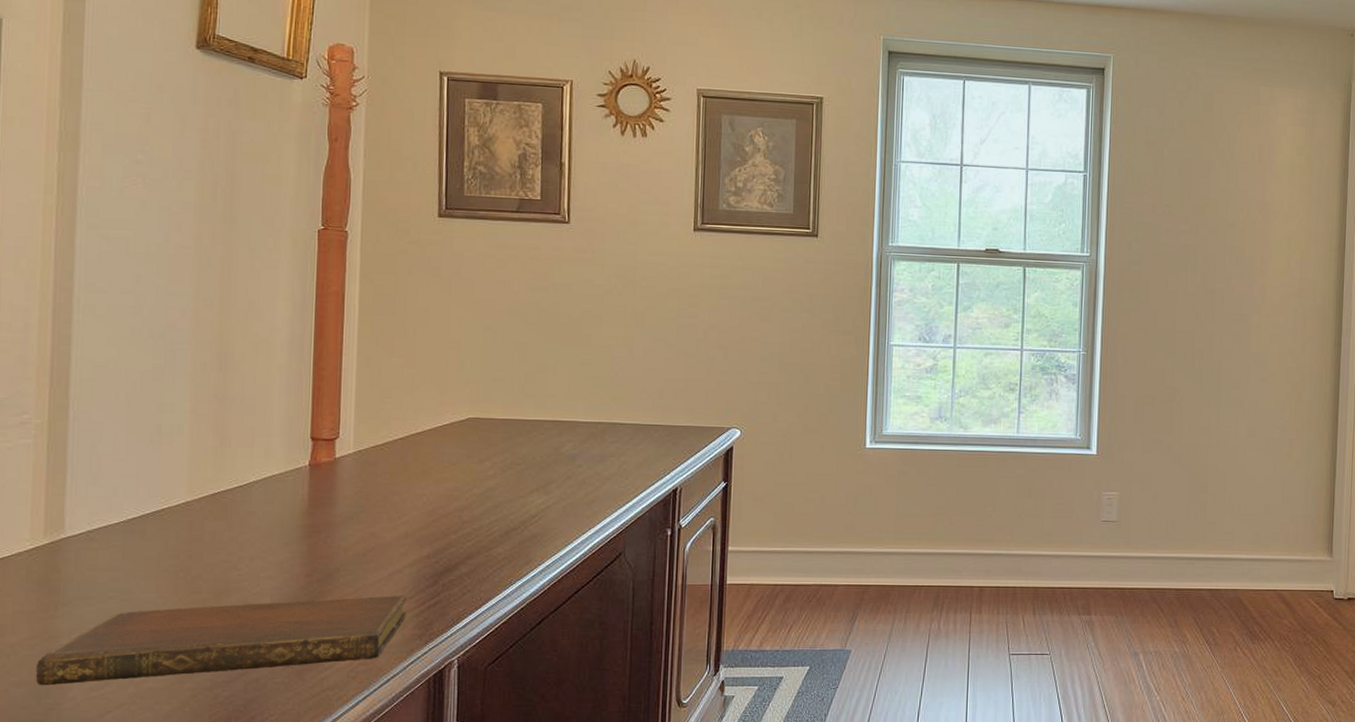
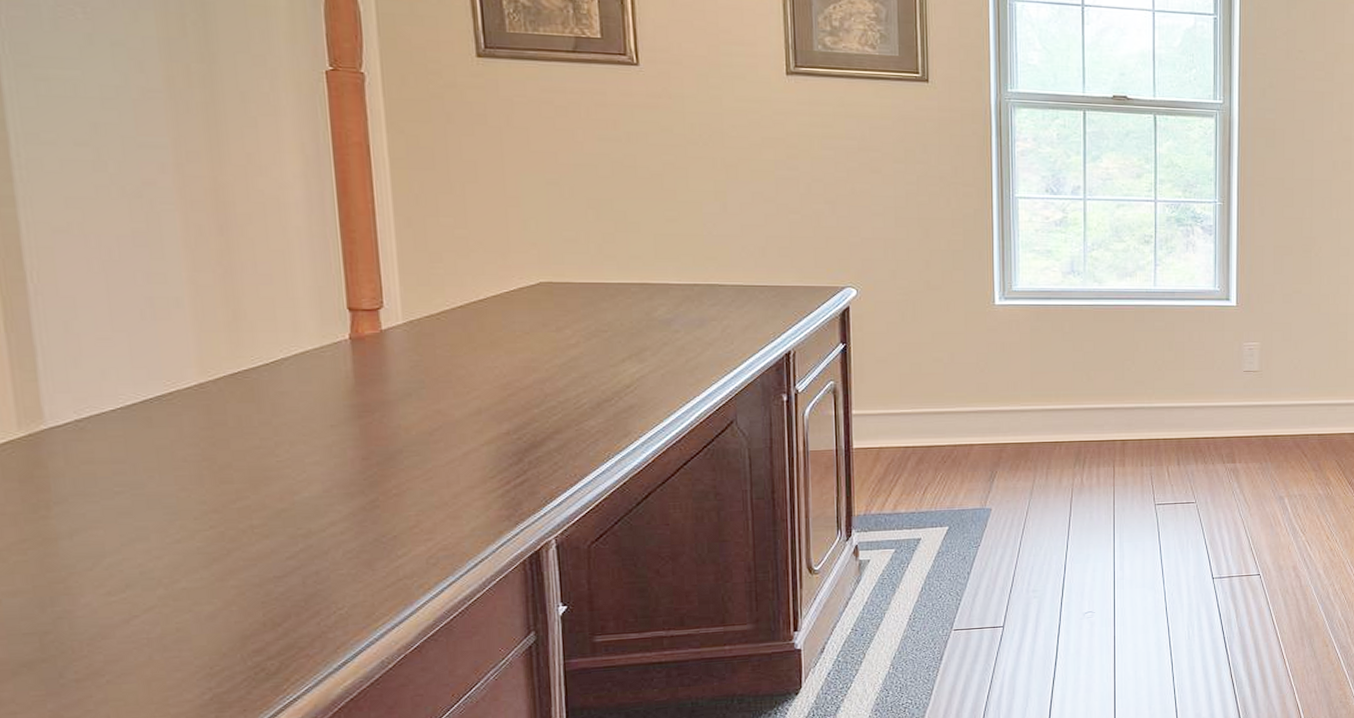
notebook: present [35,595,407,686] -> none [32,475,490,594]

